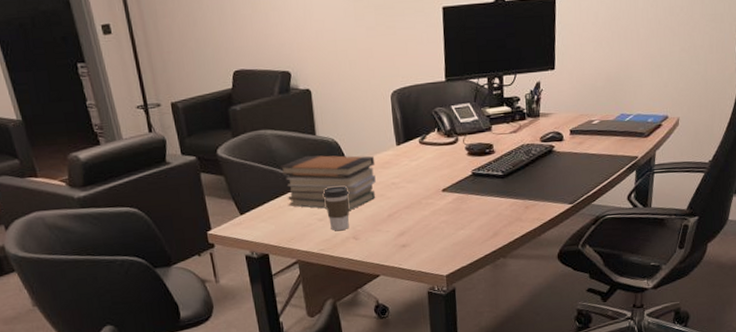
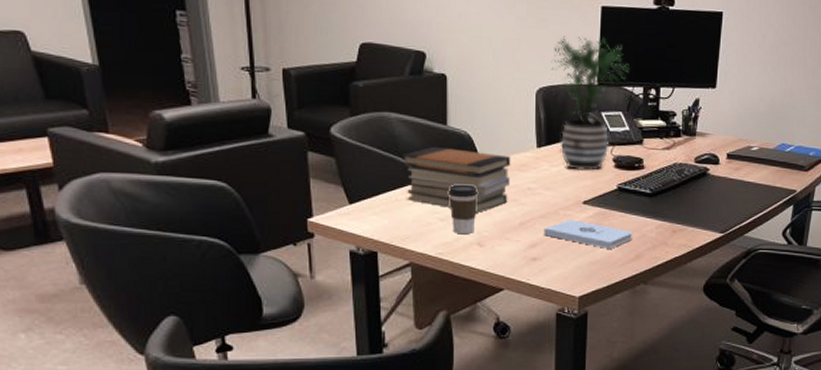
potted plant: none [401,36,473,163] -> present [551,36,629,171]
notepad: none [410,206,489,230] -> present [544,219,632,249]

